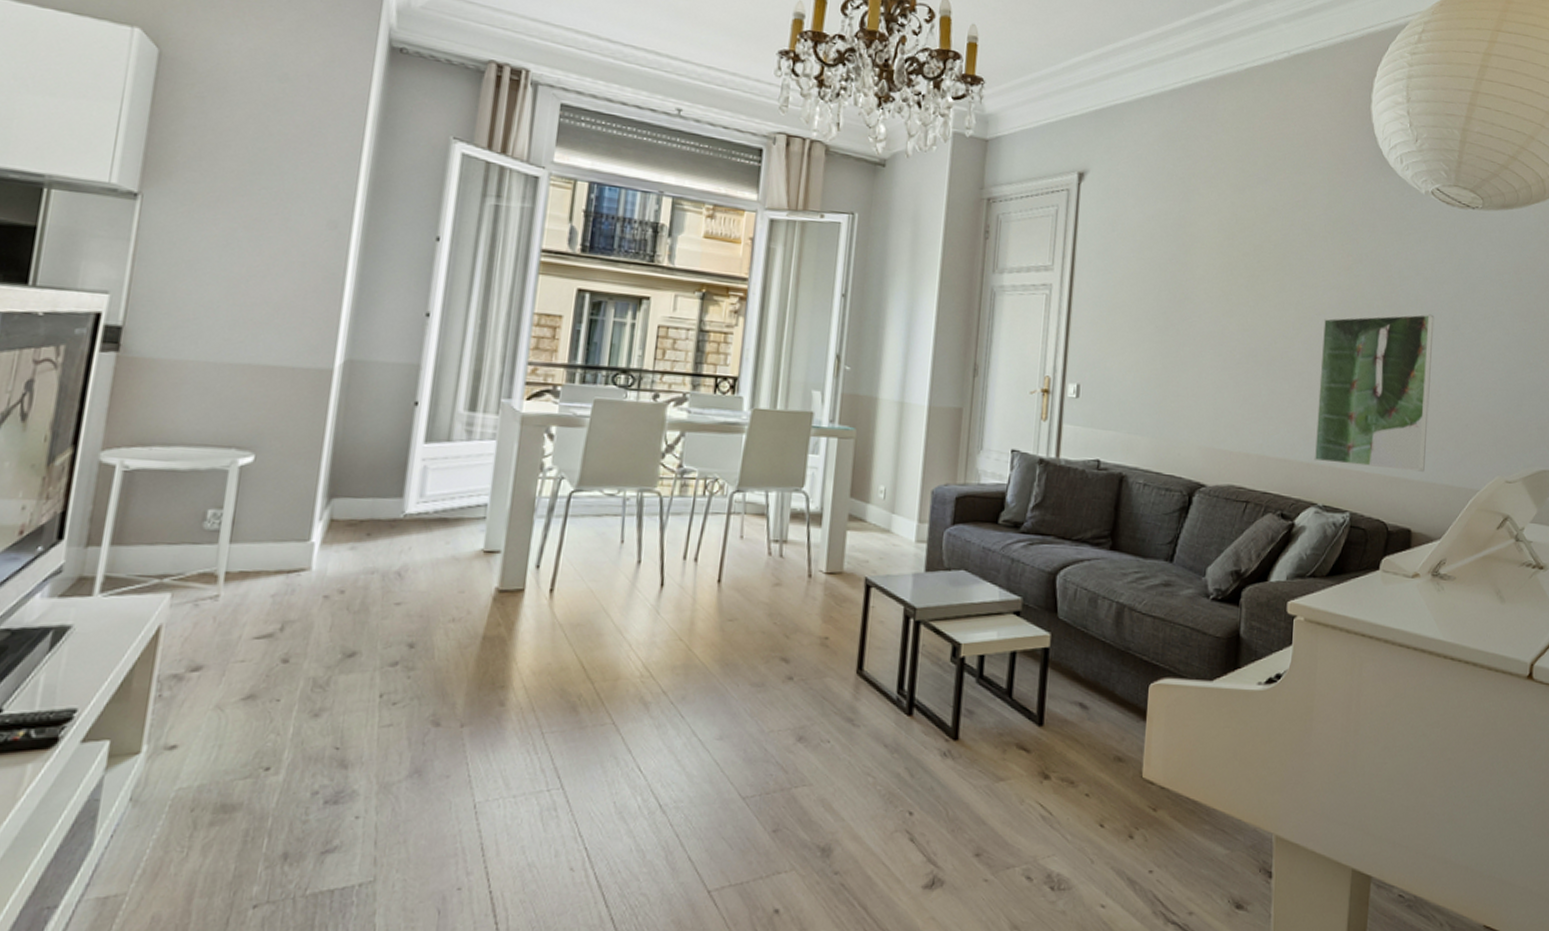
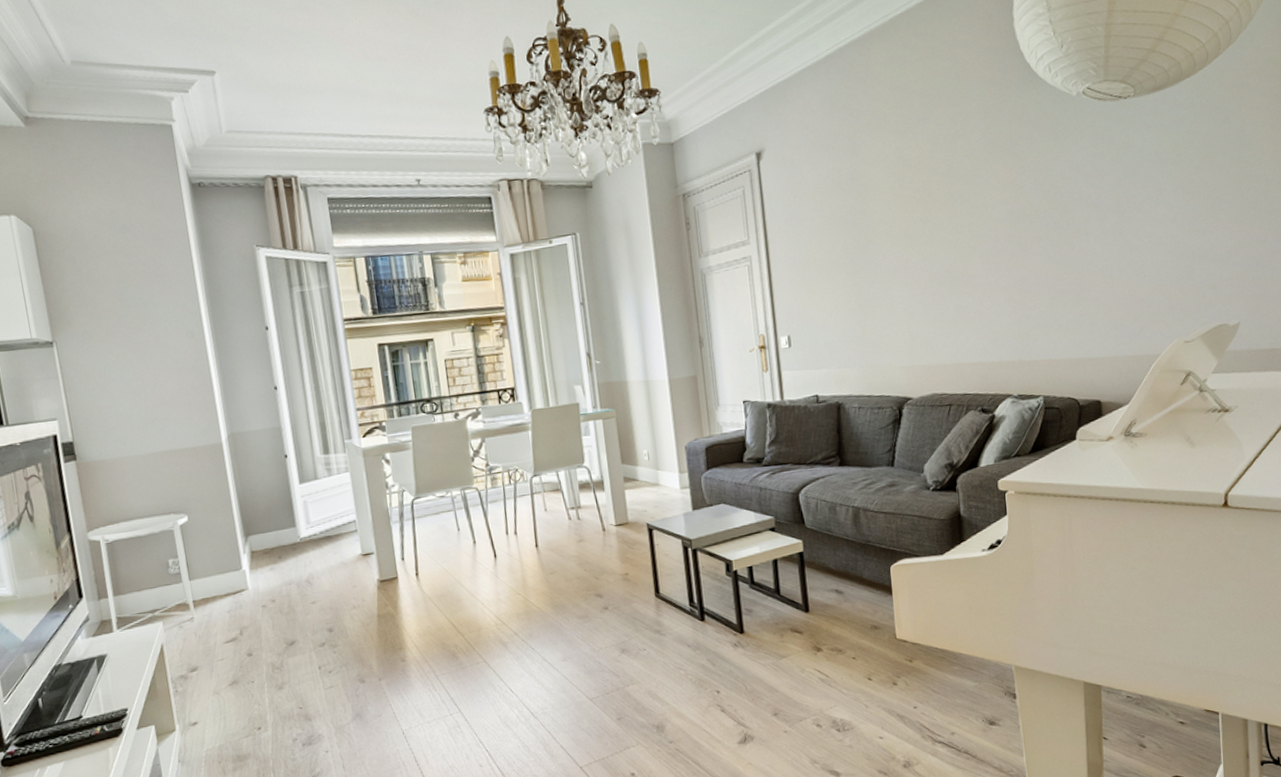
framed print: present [1314,314,1435,472] -> none [996,206,1107,359]

